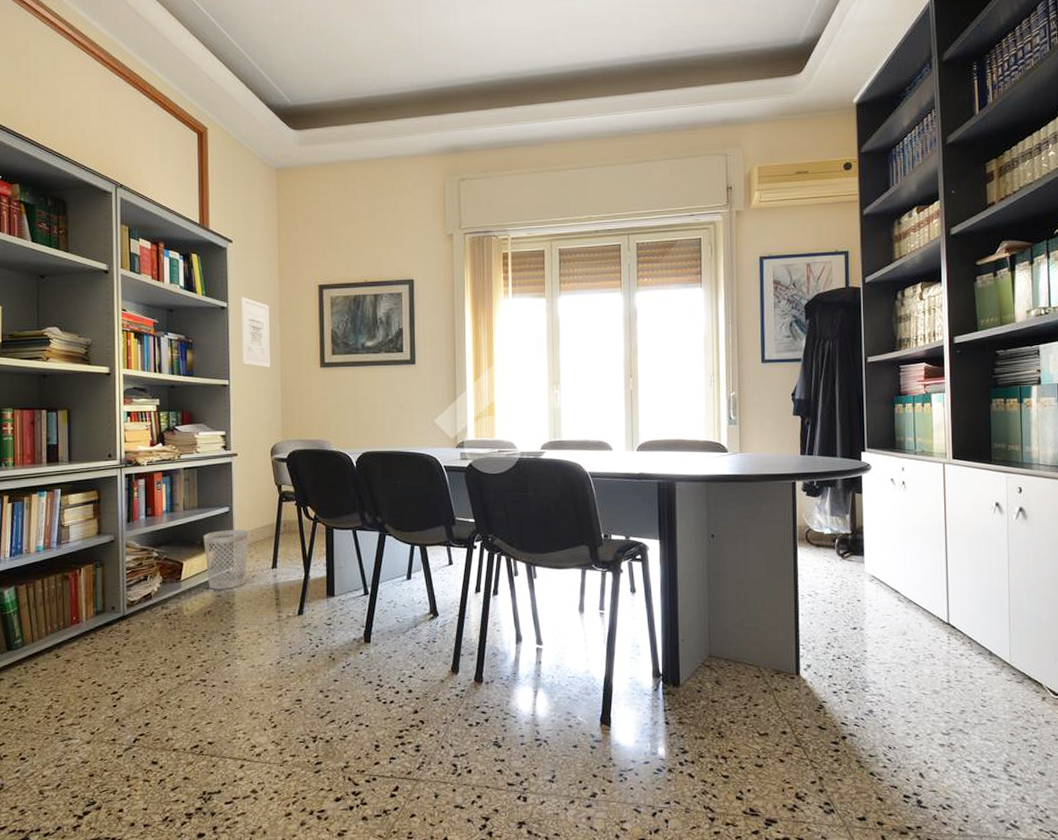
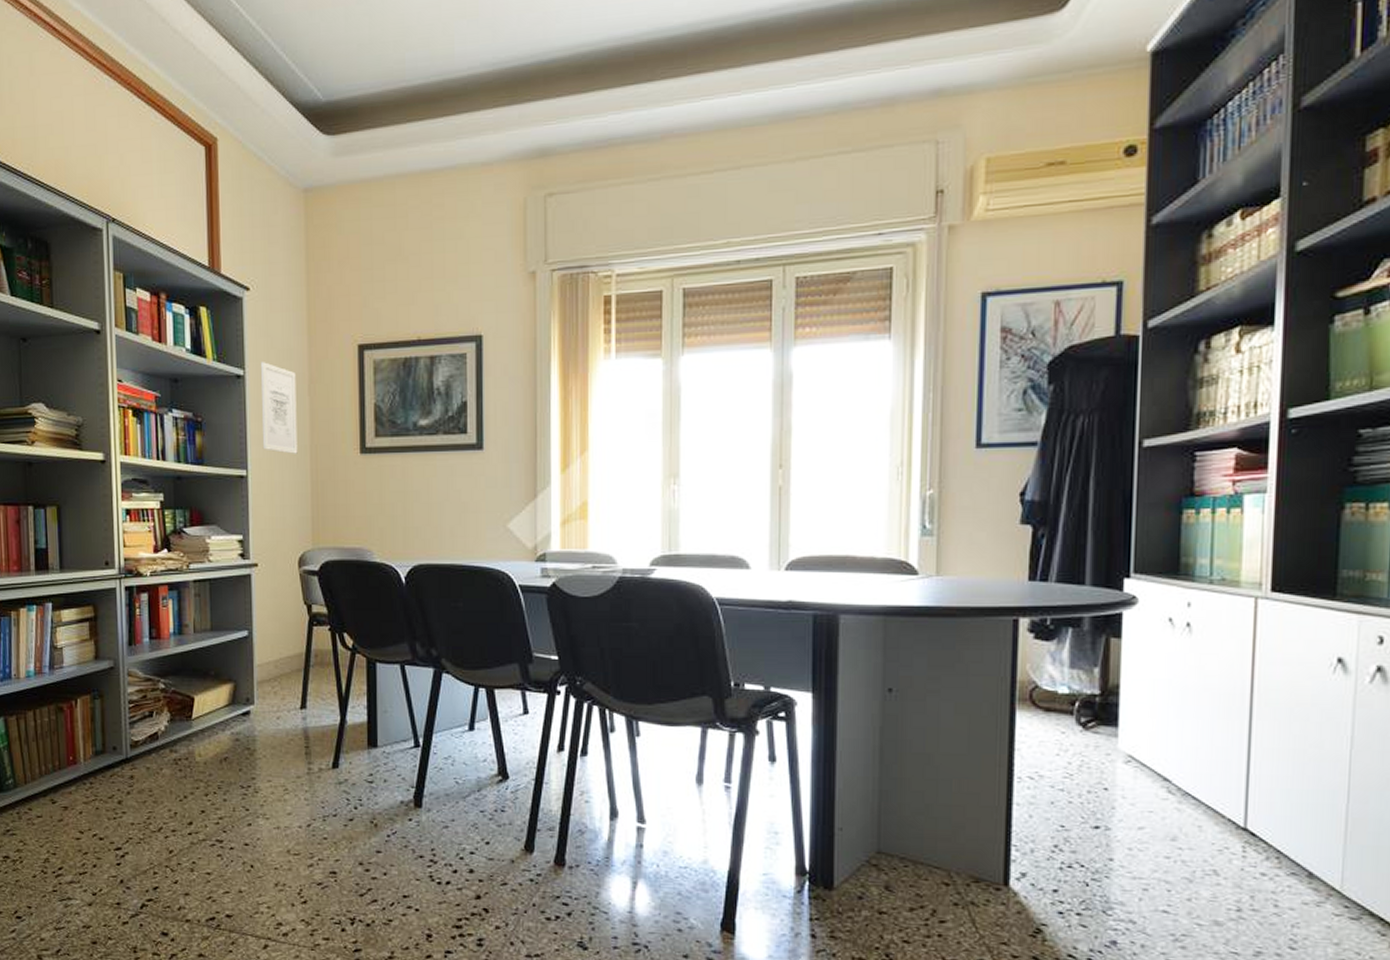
wastebasket: present [203,530,248,589] -> none [218,659,272,732]

